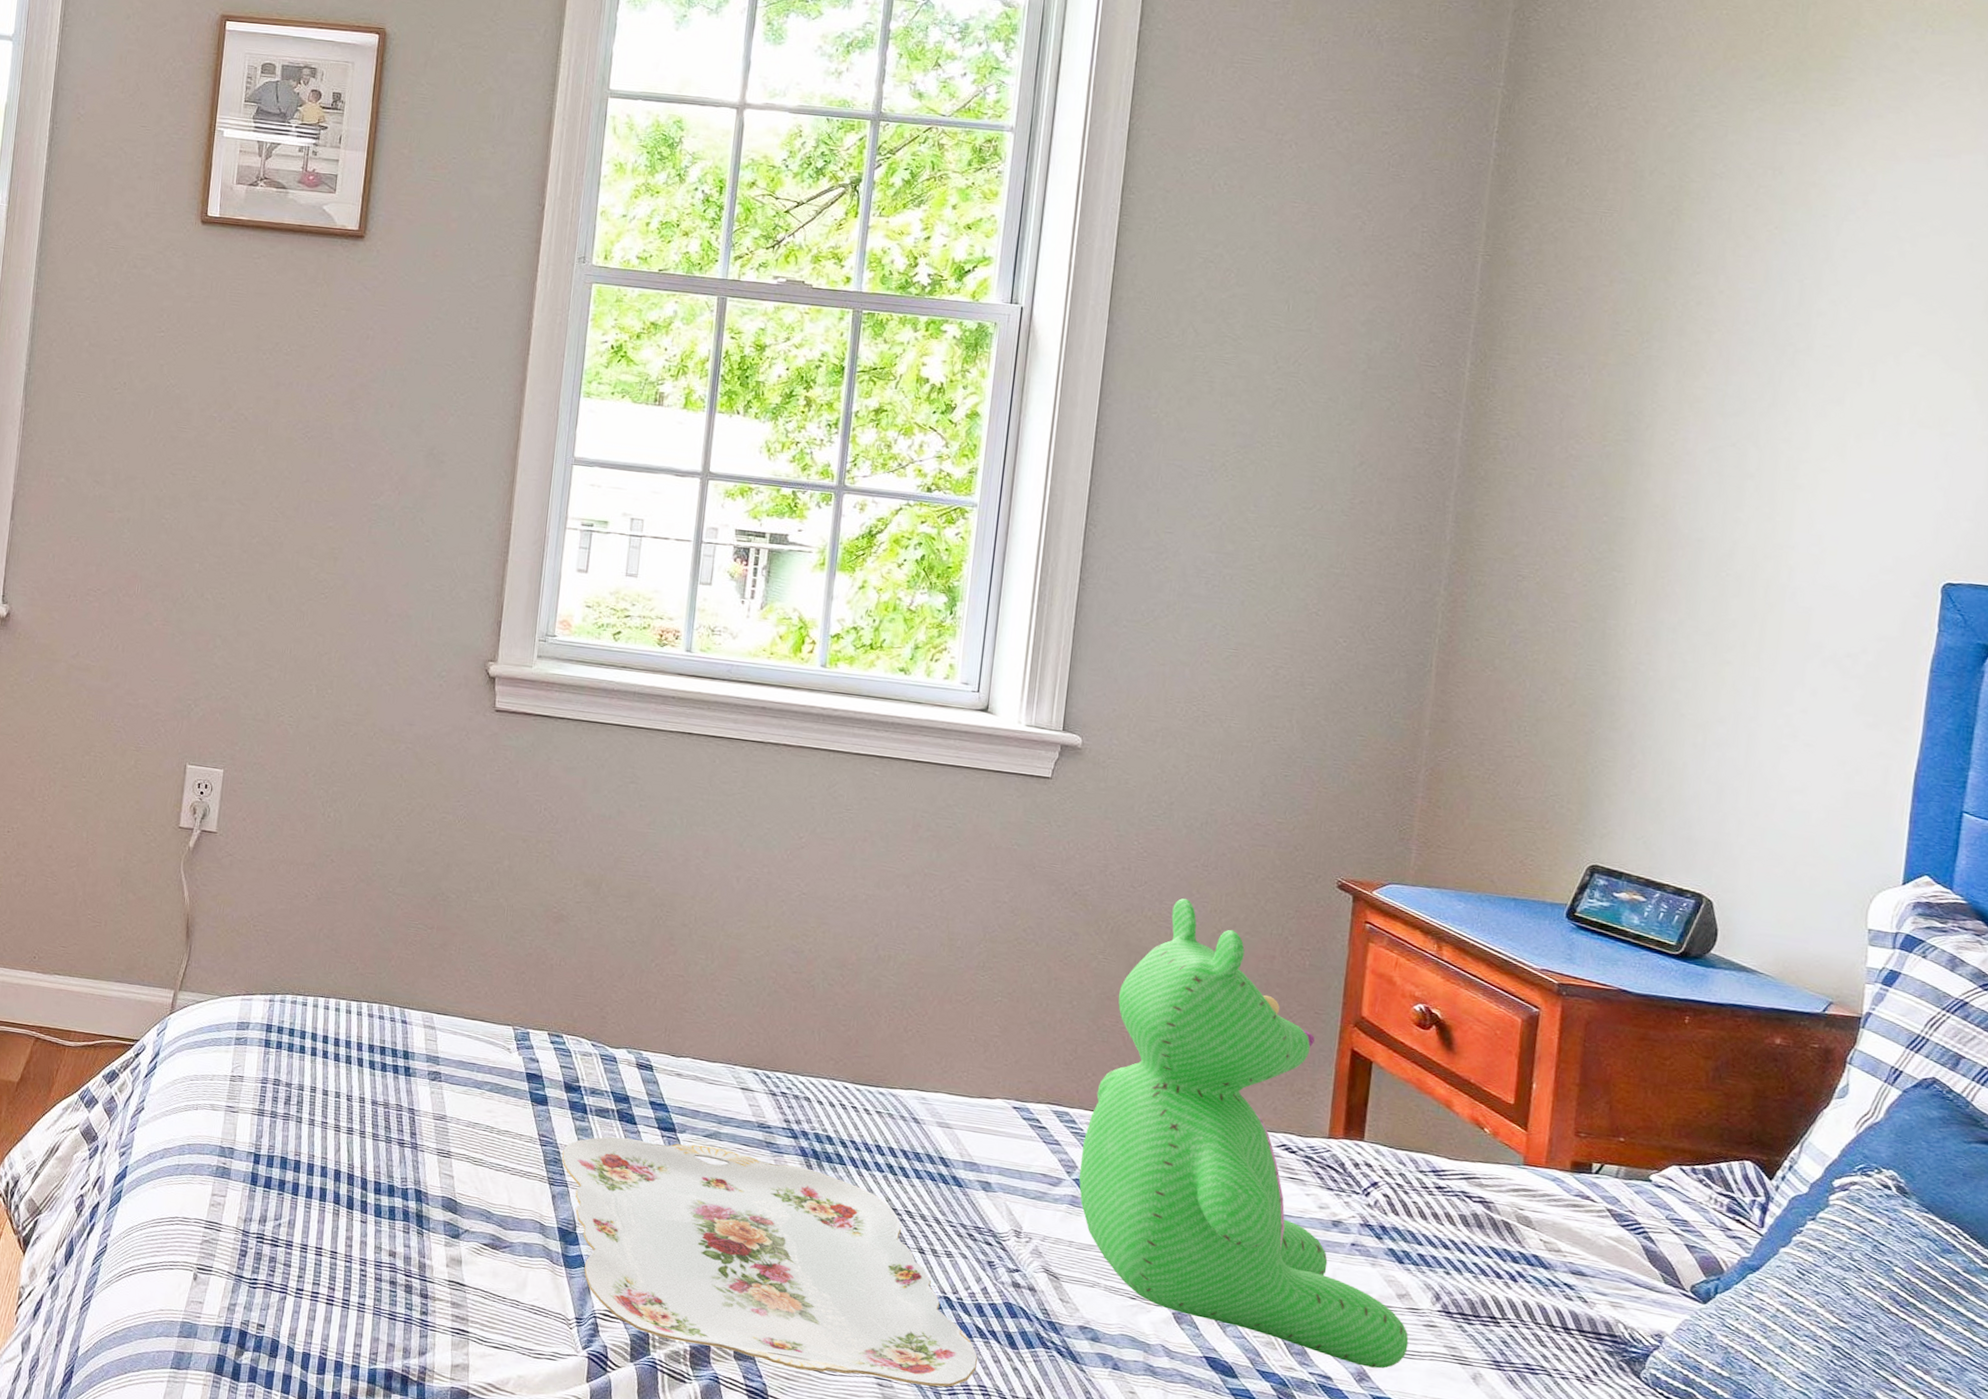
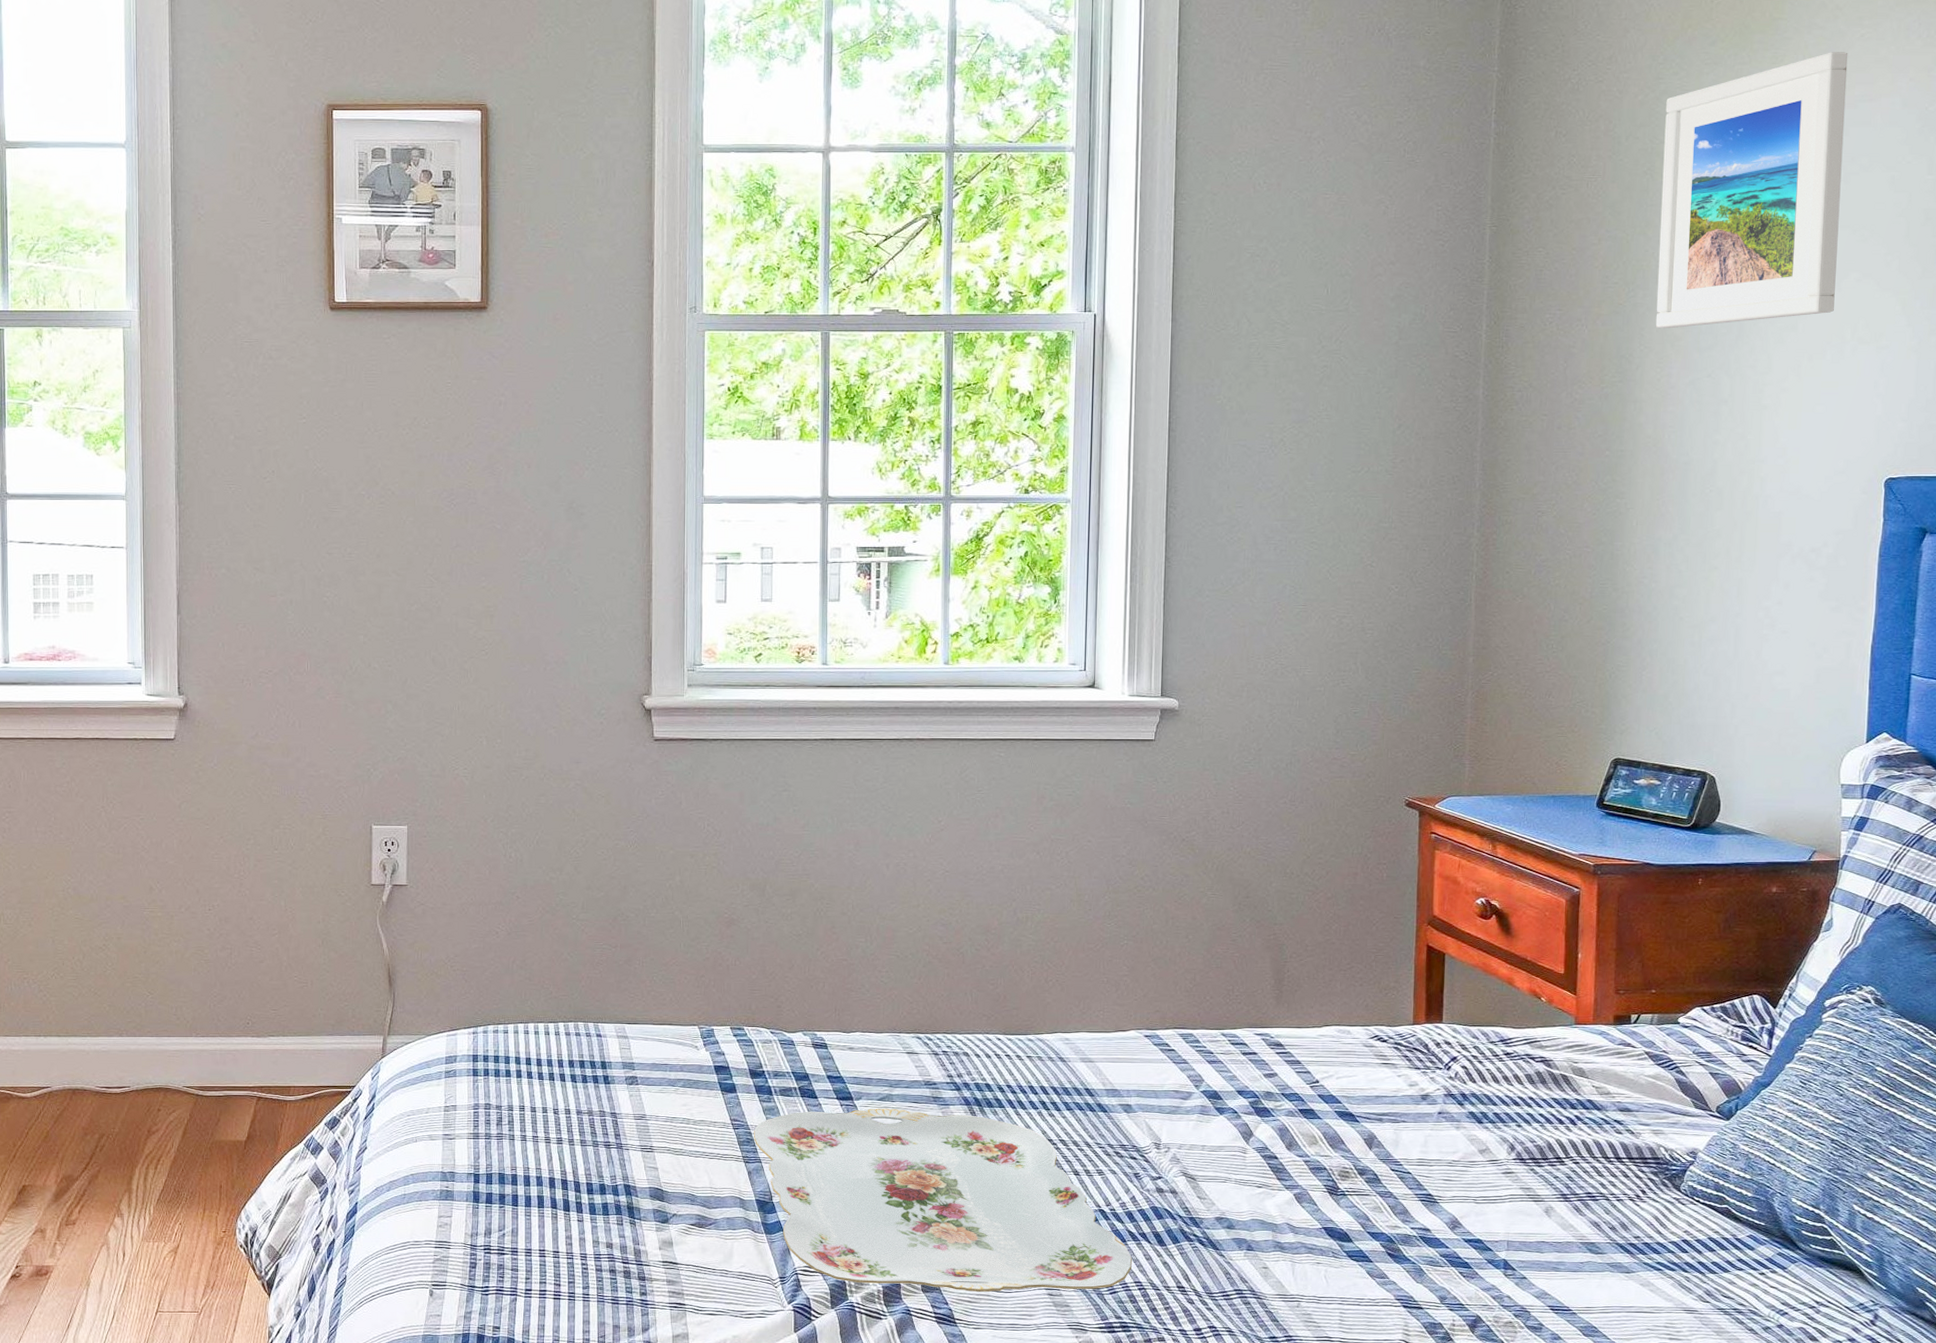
teddy bear: present [1079,898,1409,1369] -> none [1206,832,1491,1216]
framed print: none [1672,98,1924,390] -> present [1655,52,1848,329]

